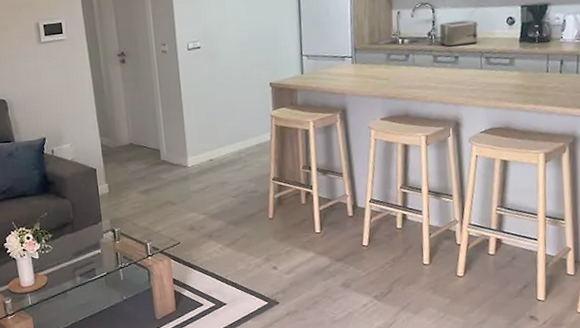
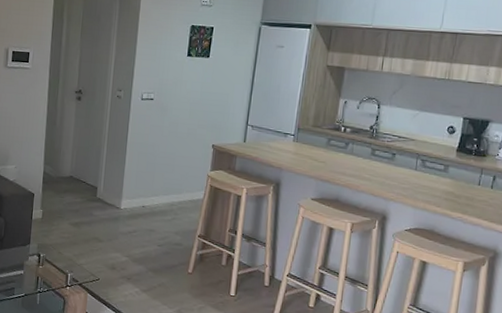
toaster: present [439,19,478,48] -> none [380,119,420,146]

